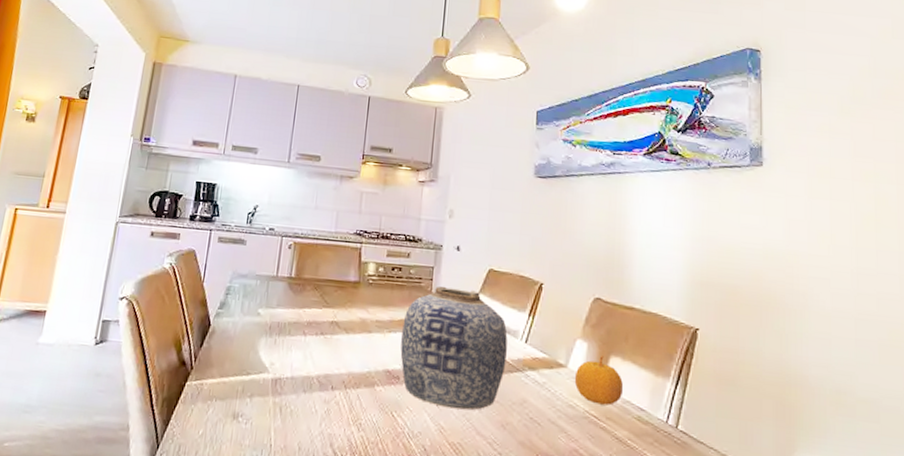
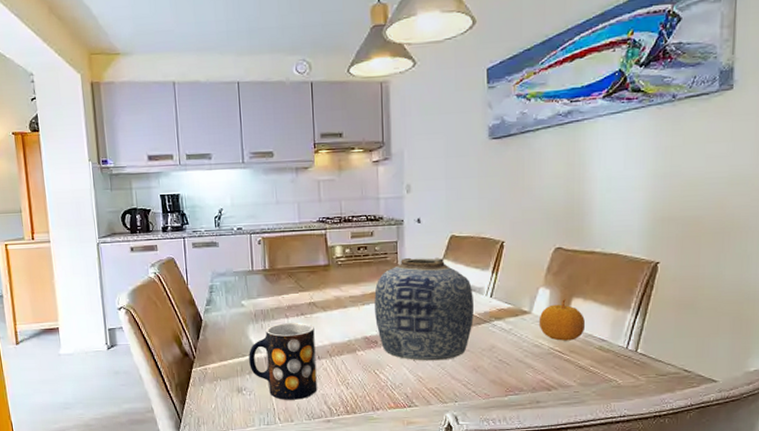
mug: none [252,340,333,438] -> present [249,322,317,400]

